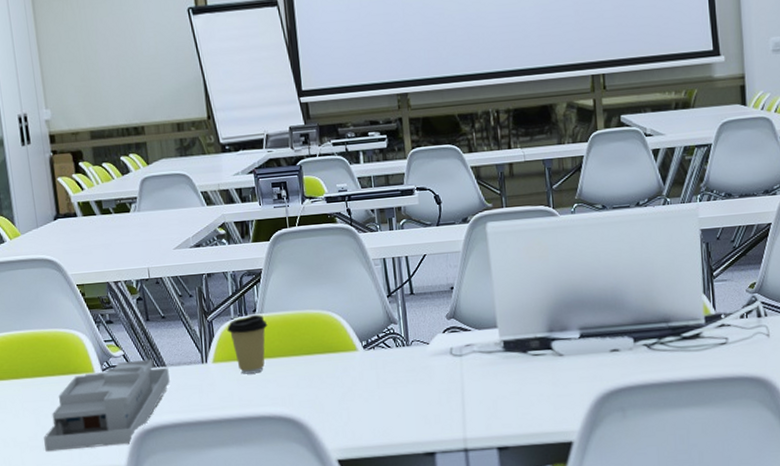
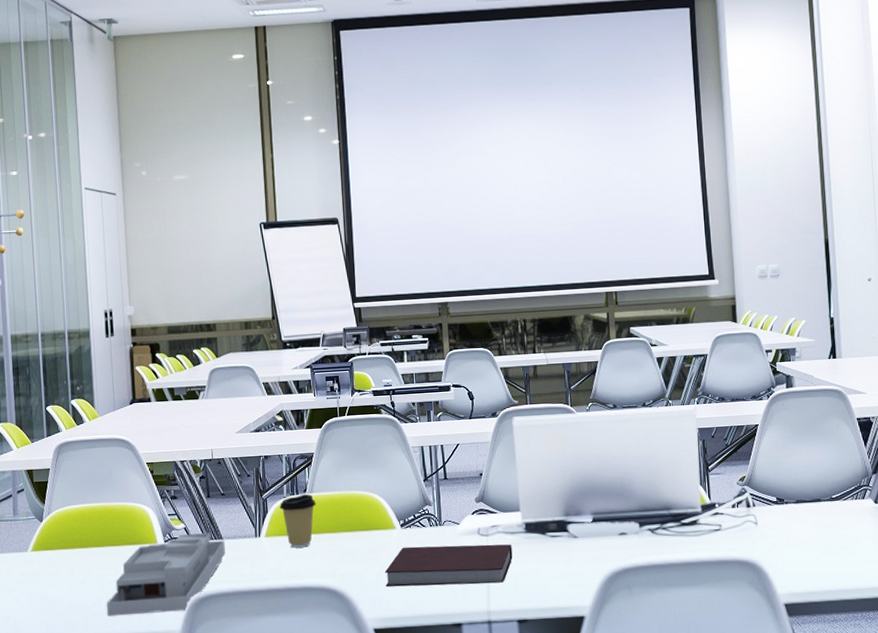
notebook: none [347,364,490,414] -> present [384,544,513,587]

